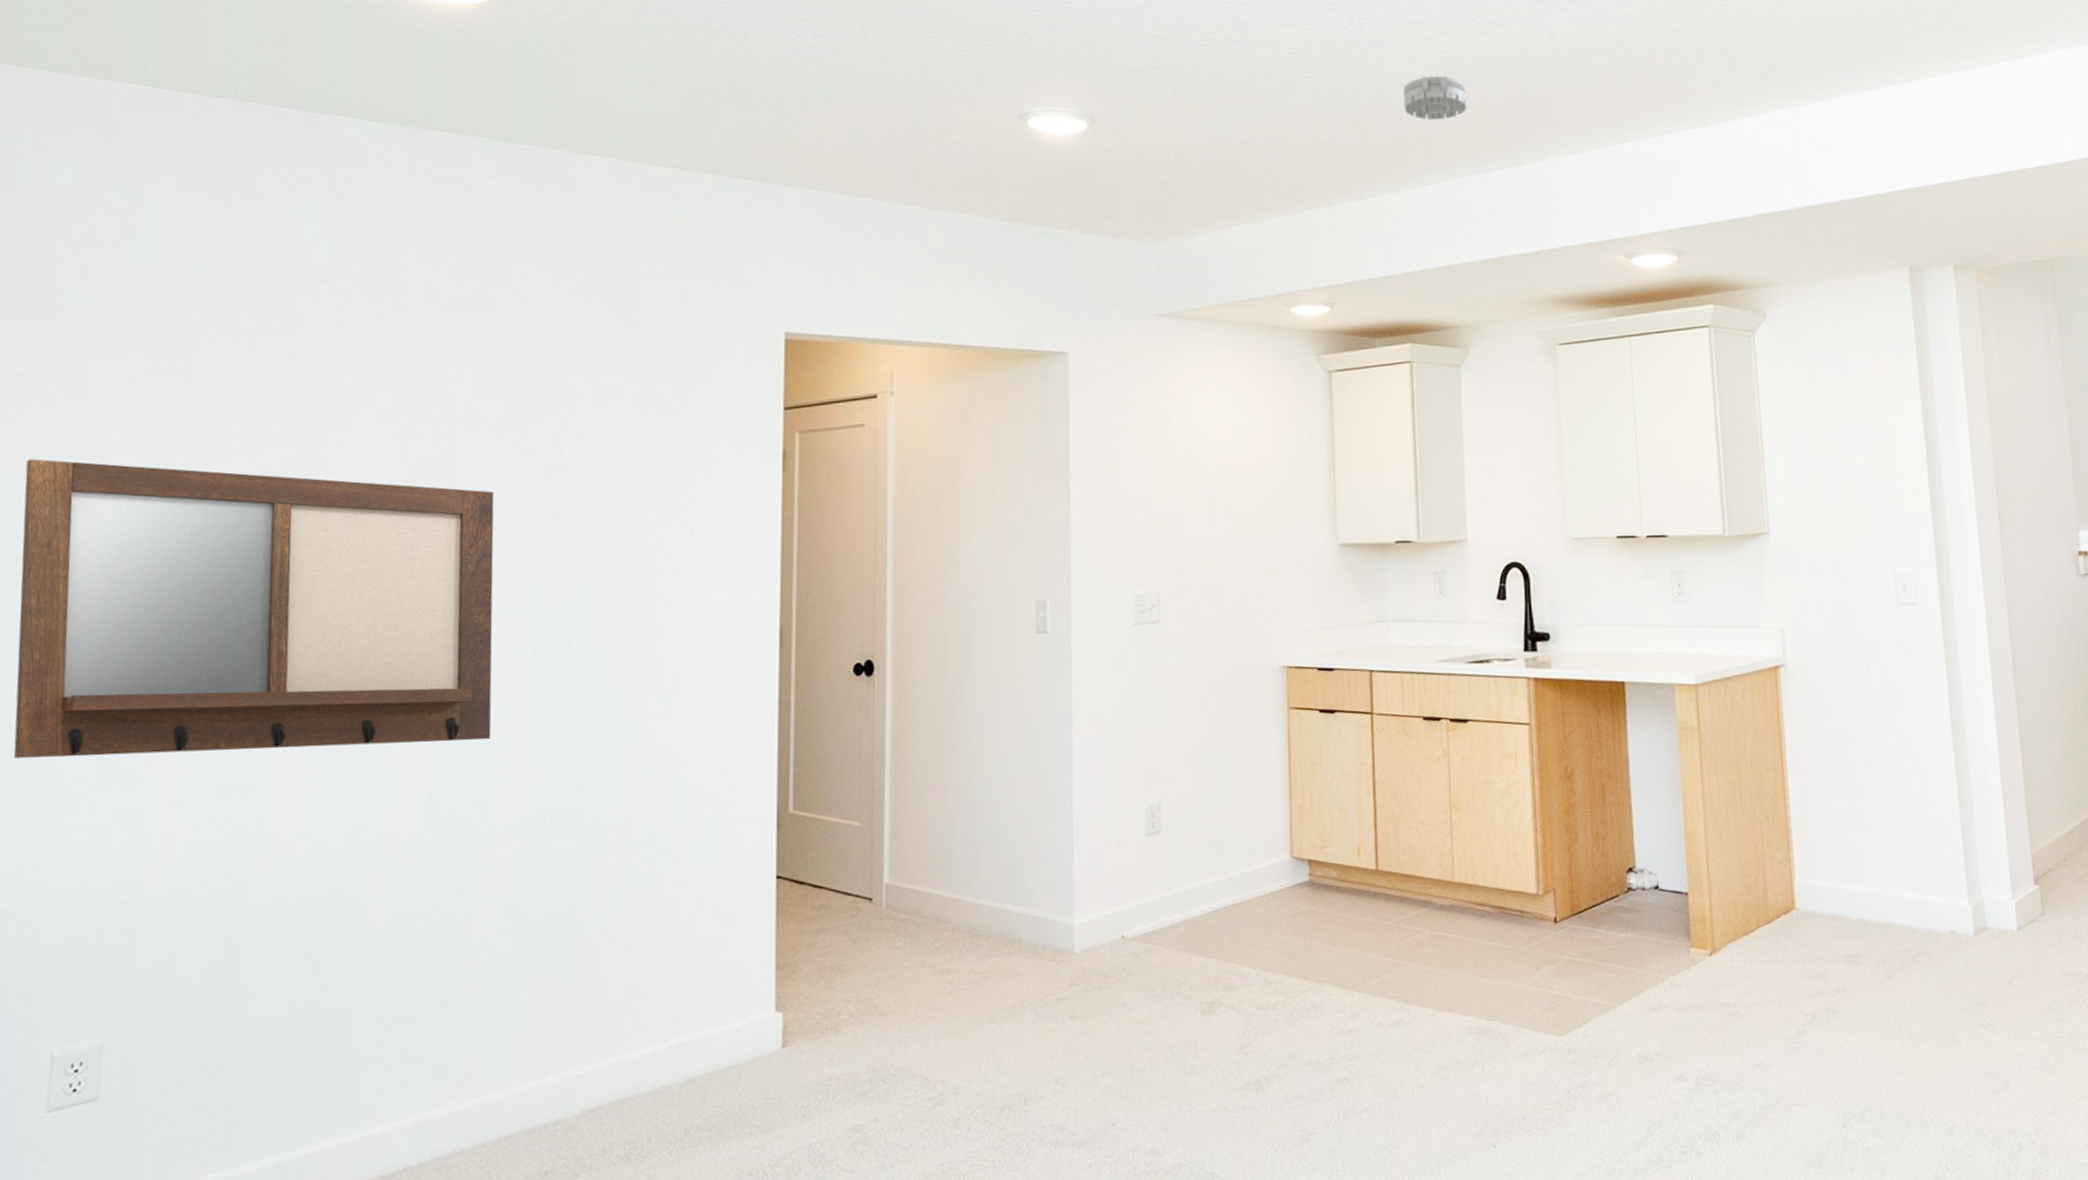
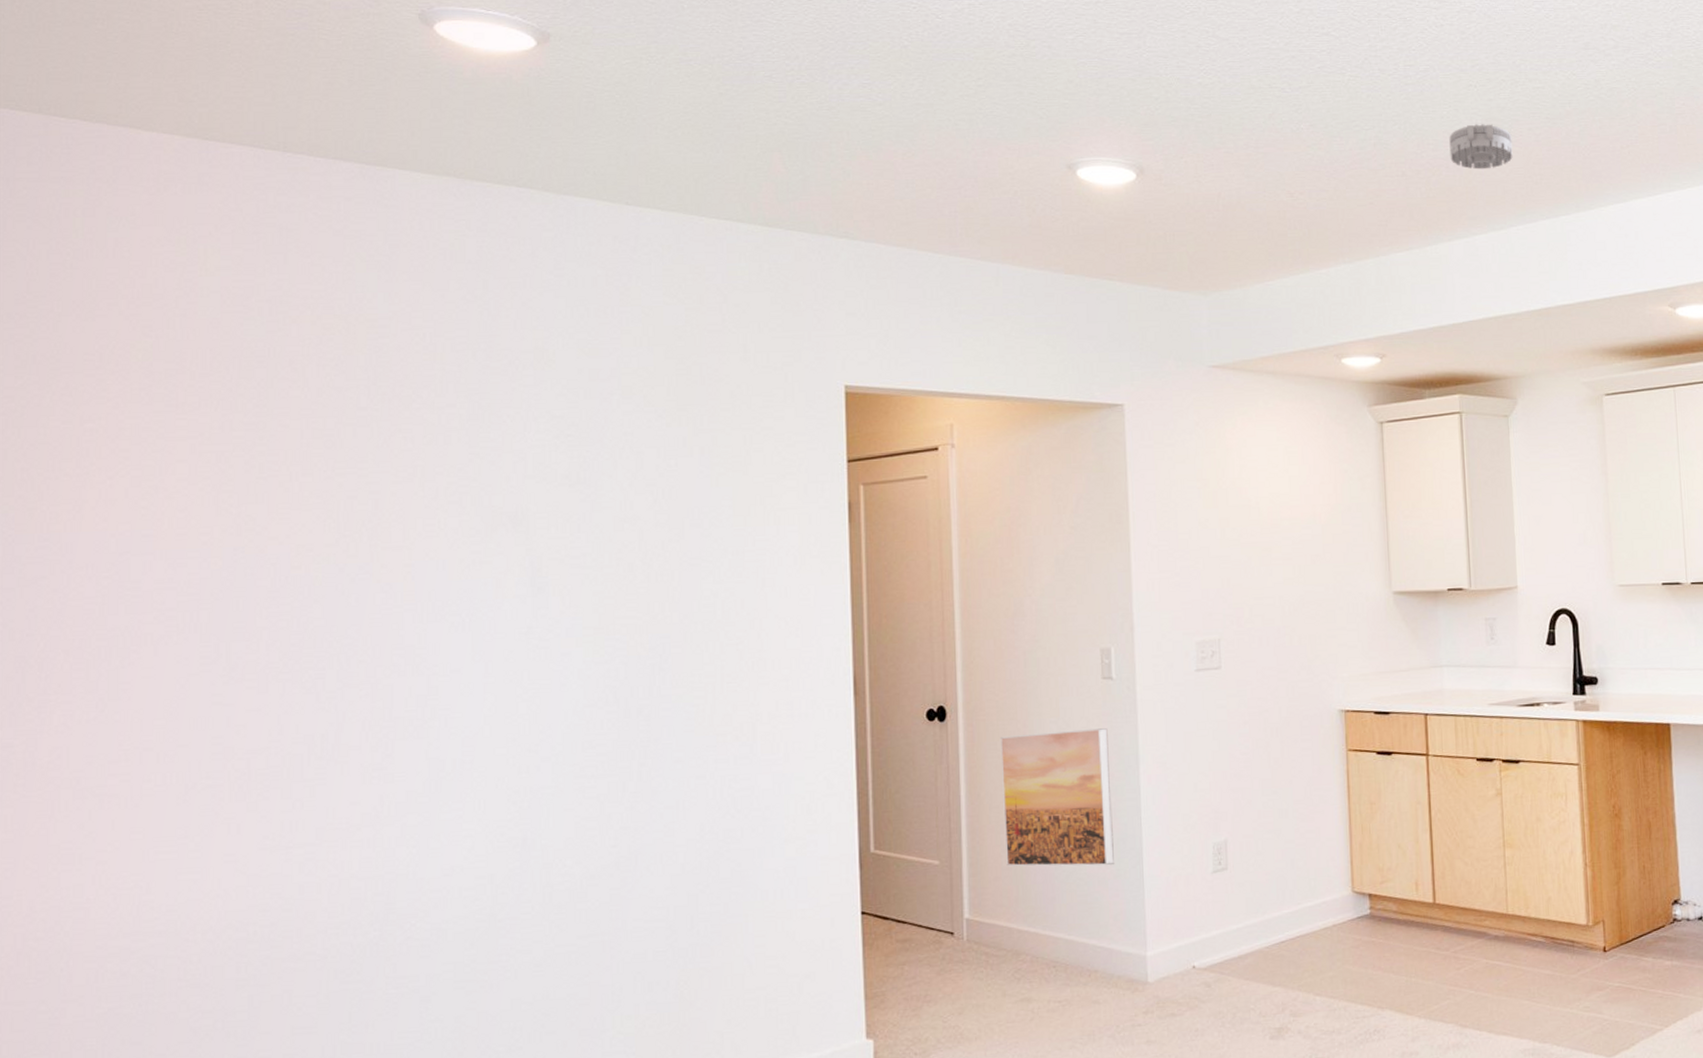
writing board: present [13,459,494,758] -> none [107,513,580,804]
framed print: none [928,684,1043,829] -> present [1000,728,1114,867]

